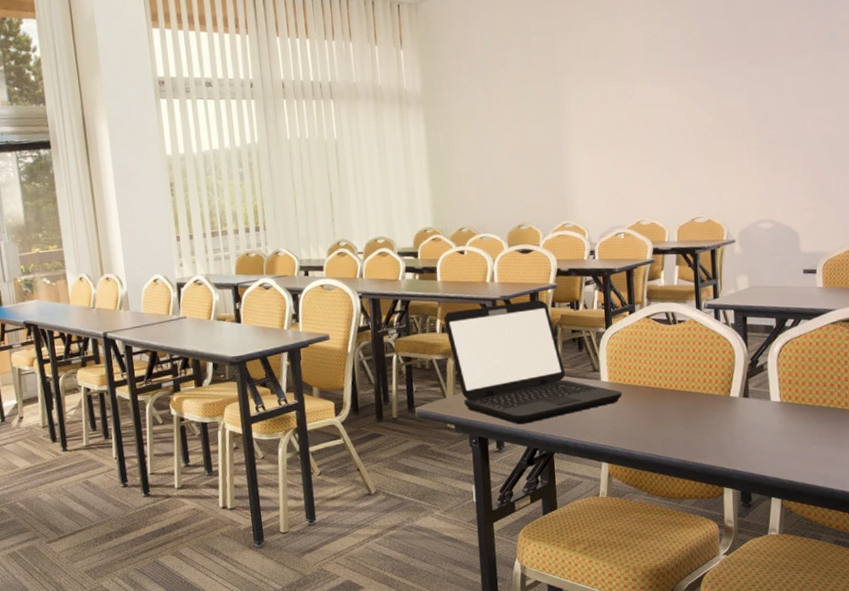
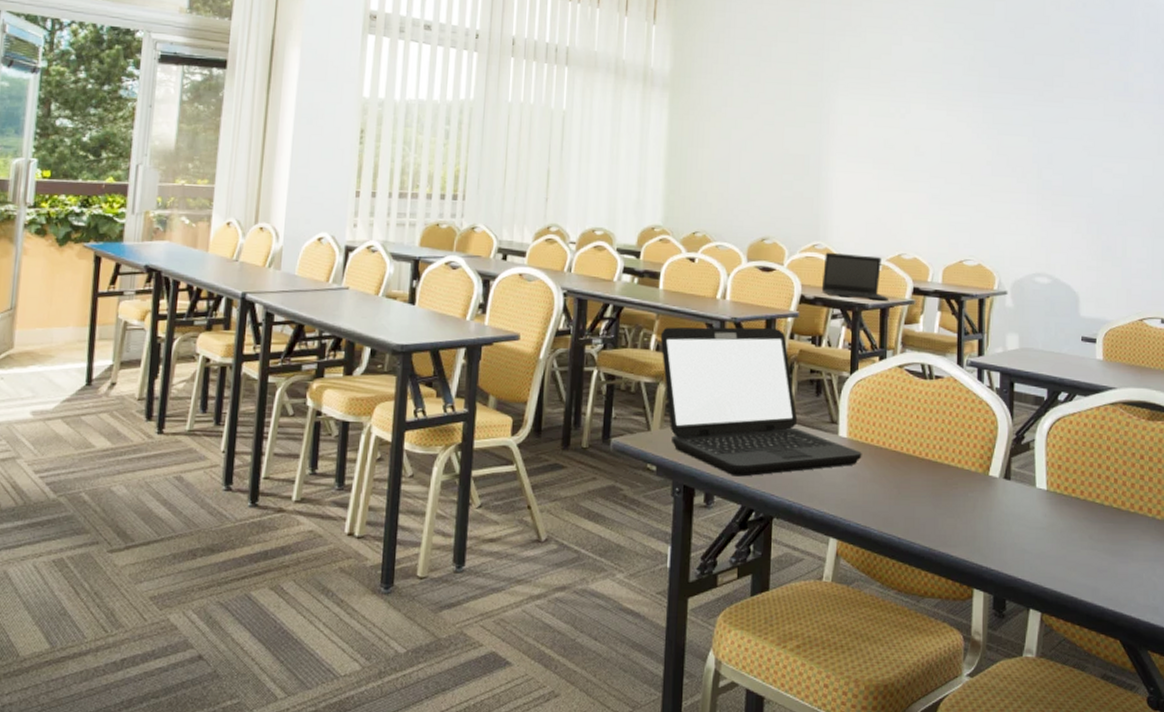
laptop: none [574,226,633,266] -> present [821,252,889,301]

